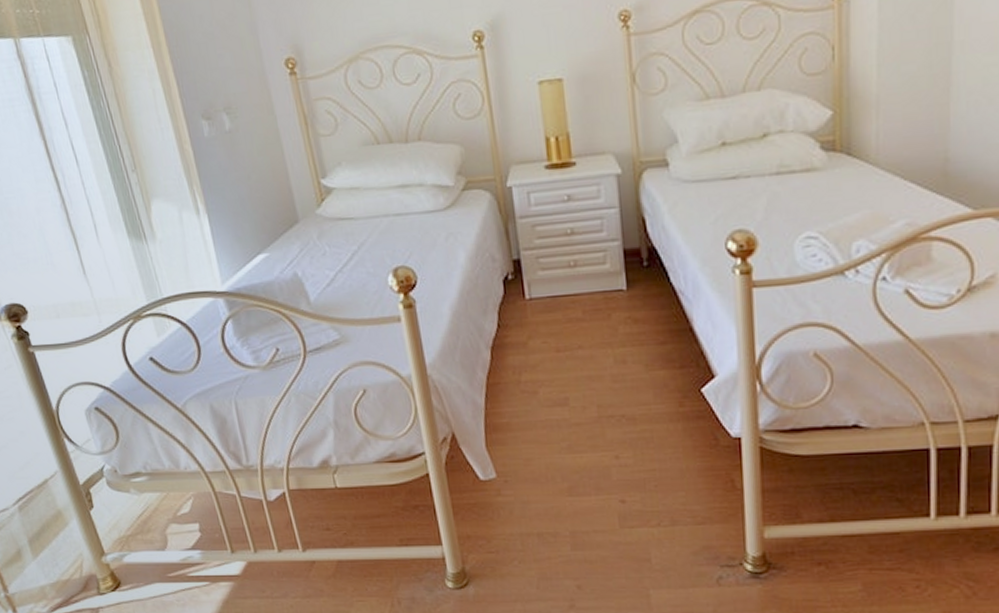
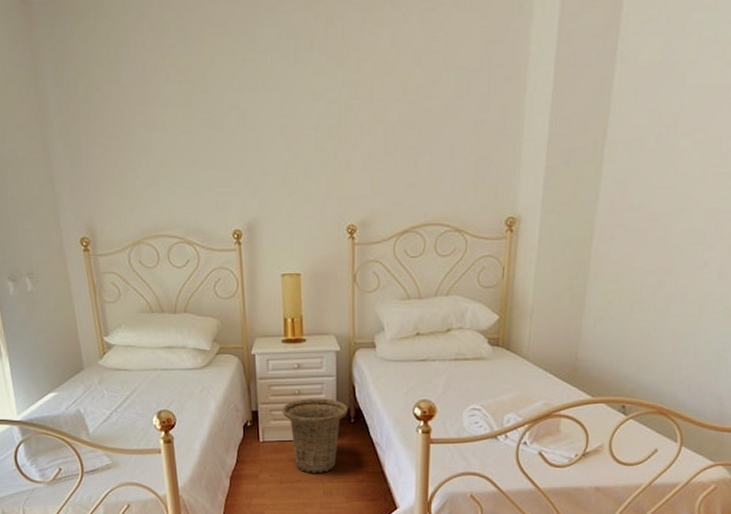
basket: none [551,236,639,336] -> present [282,398,349,473]

